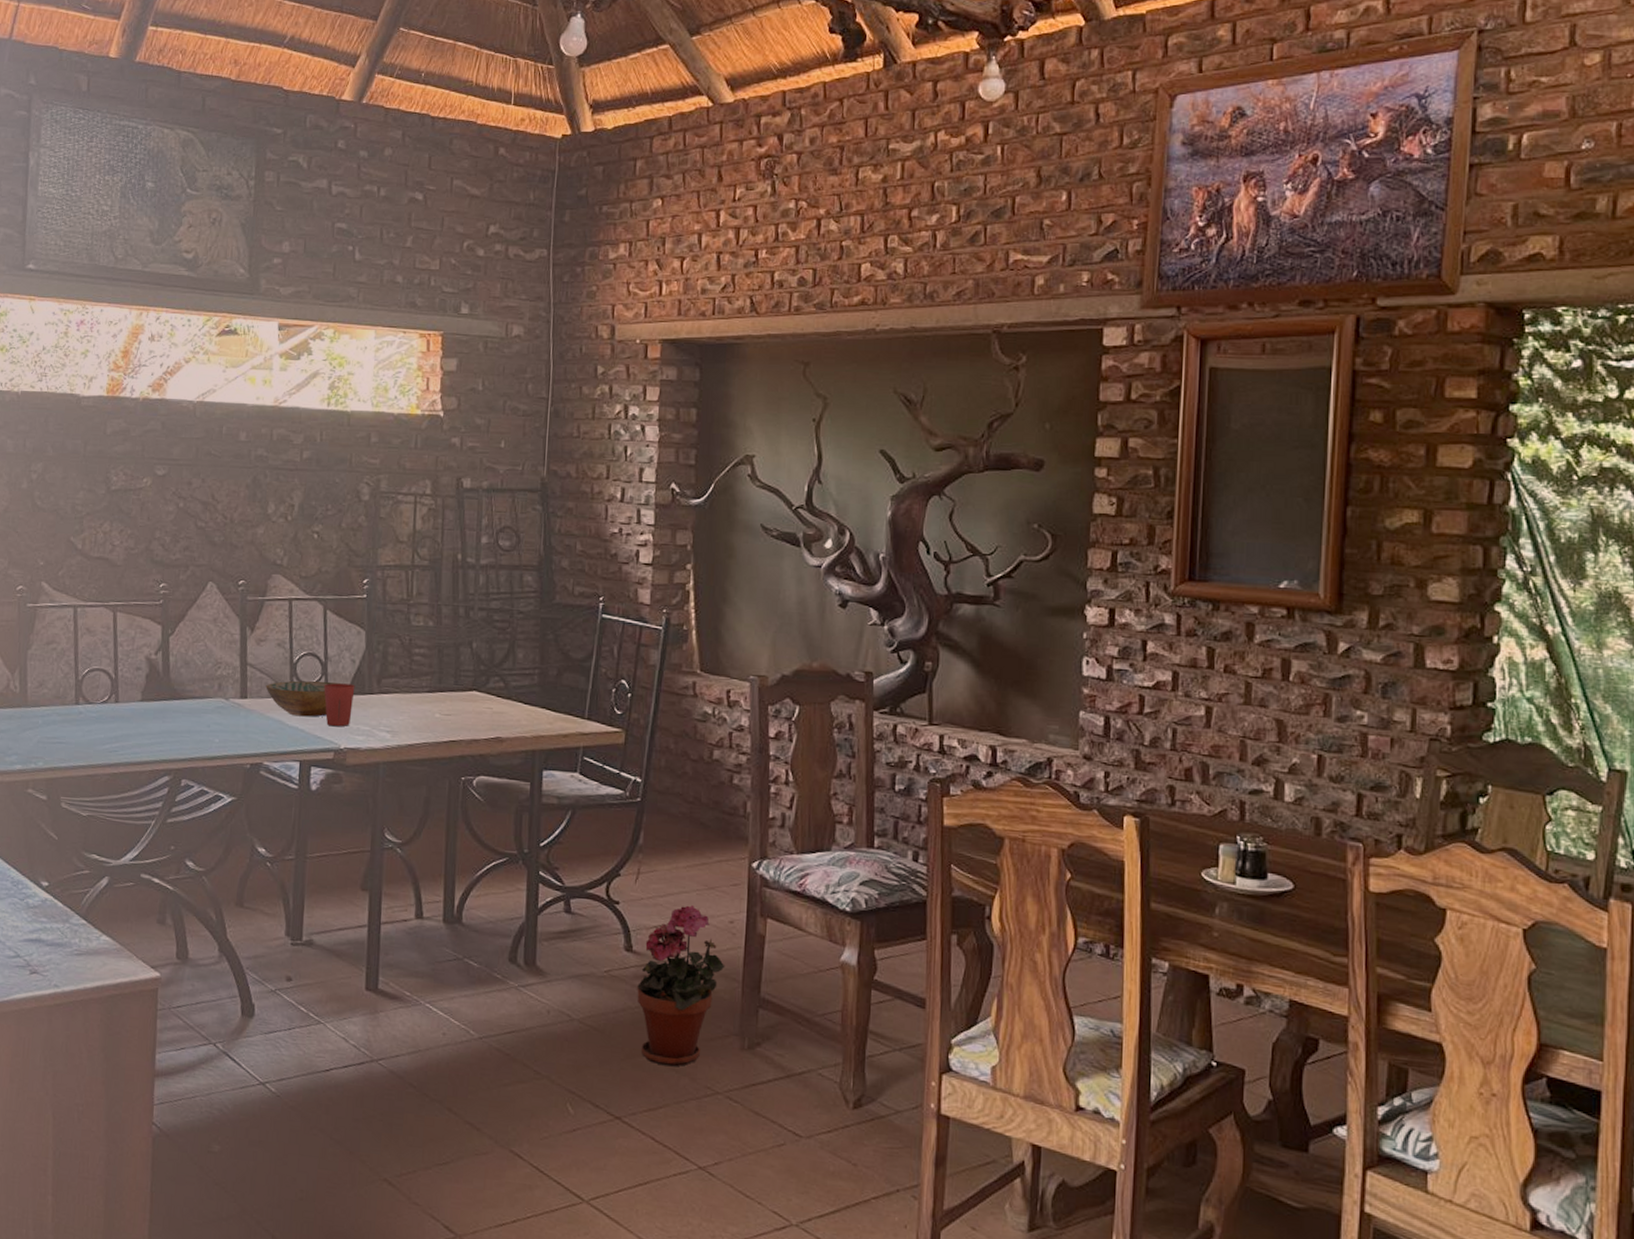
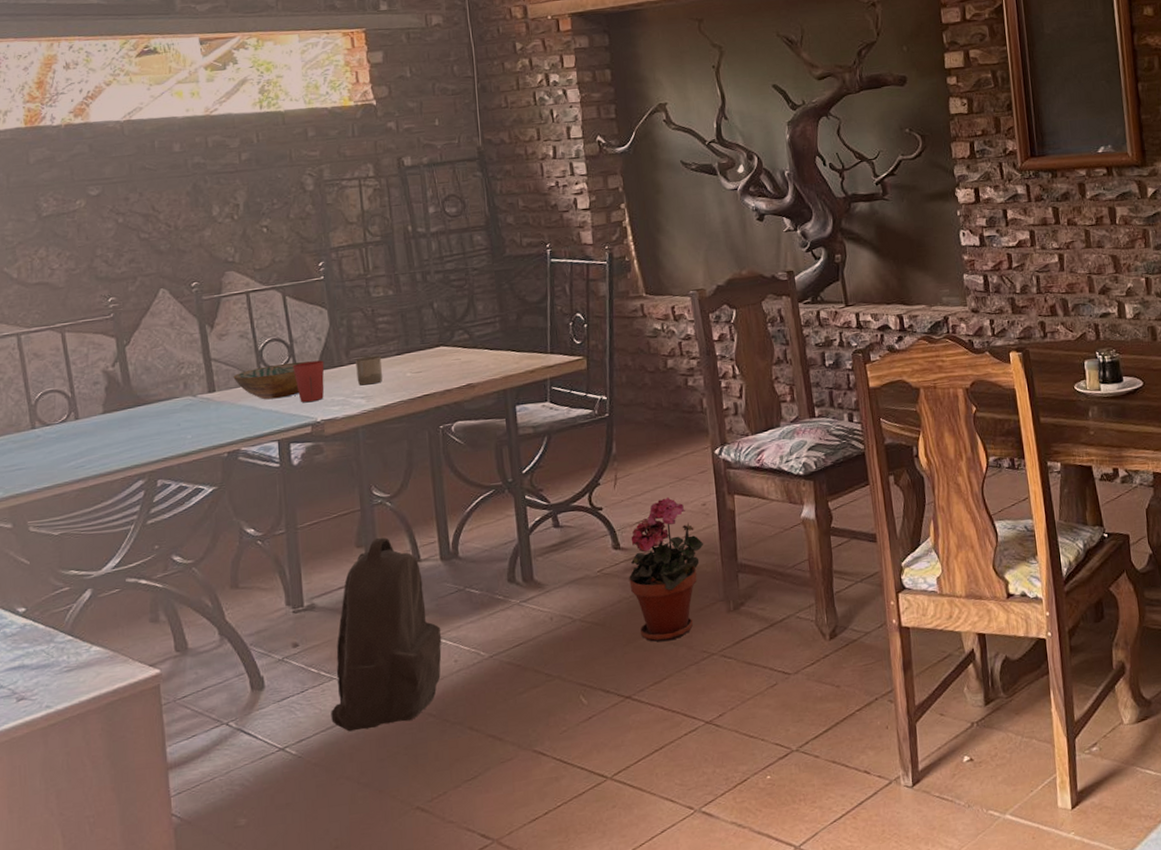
backpack: none [313,884,434,1086] -> present [331,537,442,732]
cup: none [385,688,412,720] -> present [356,355,383,386]

